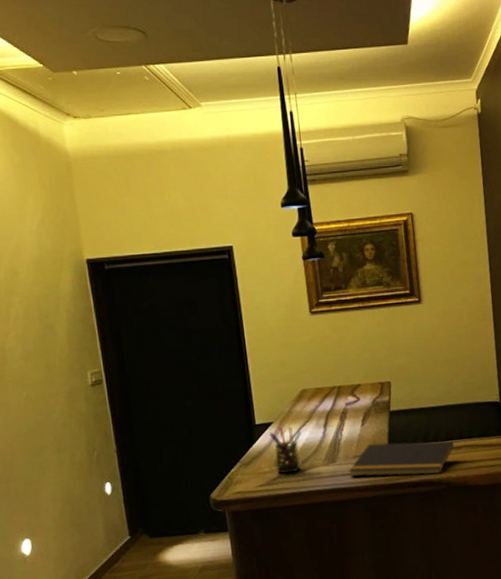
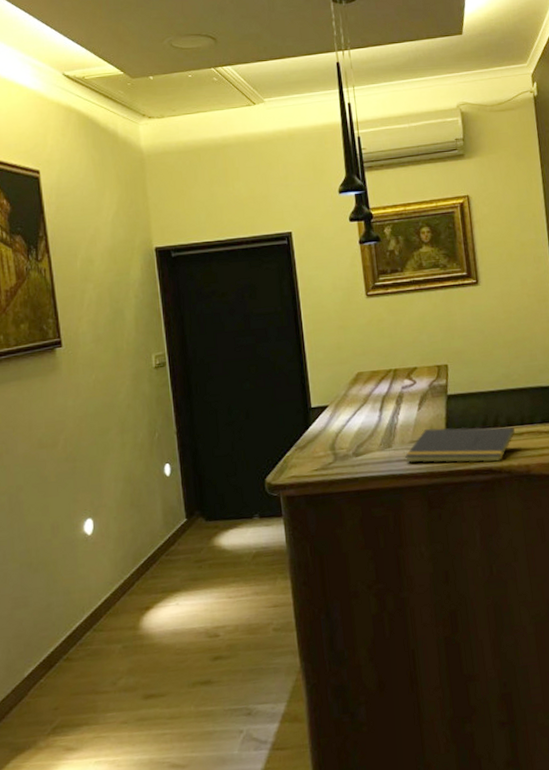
pen holder: present [269,427,302,474] -> none [325,410,357,458]

